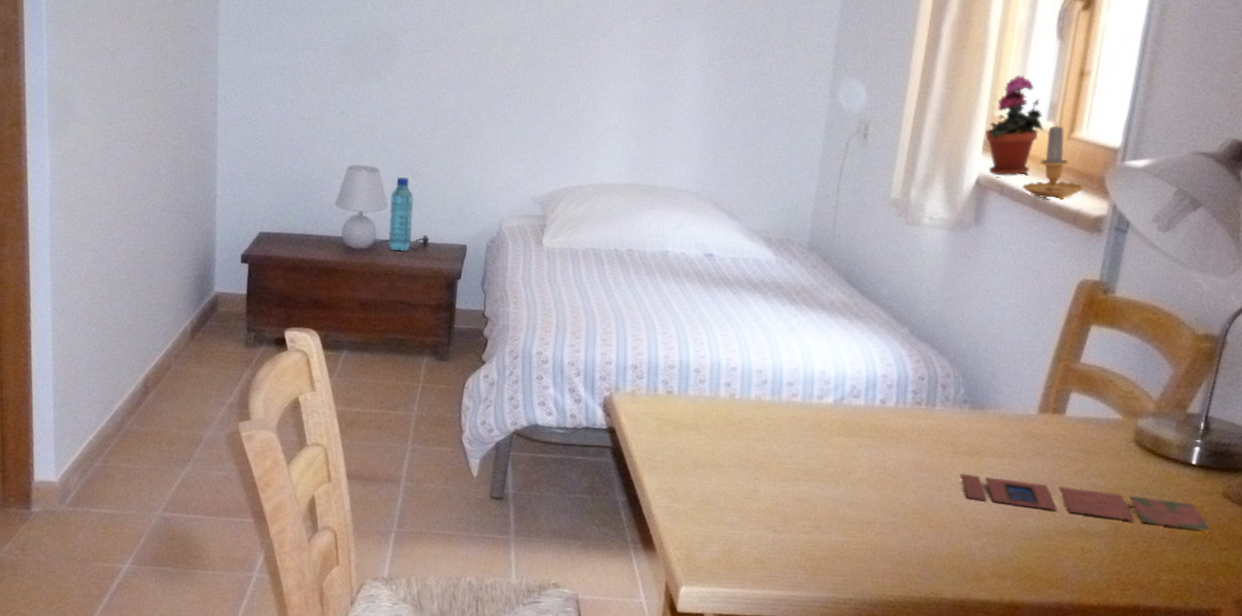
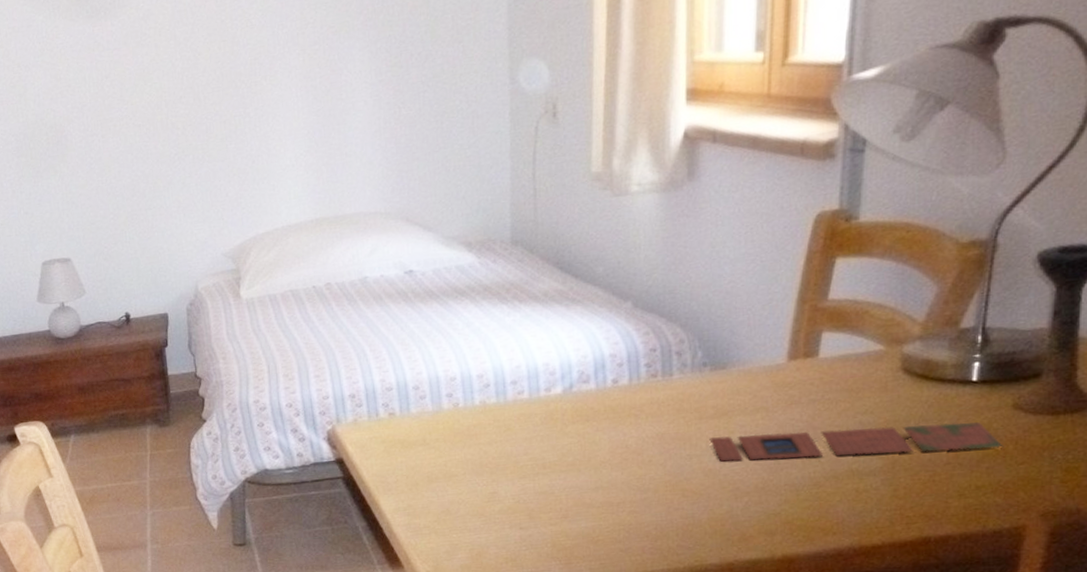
water bottle: present [388,177,414,252] -> none [87,261,115,333]
potted plant: present [984,75,1043,177] -> none [686,10,752,124]
candle: present [1022,123,1096,199] -> none [737,52,820,137]

